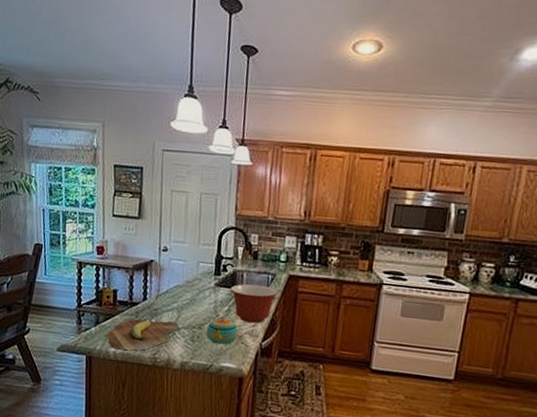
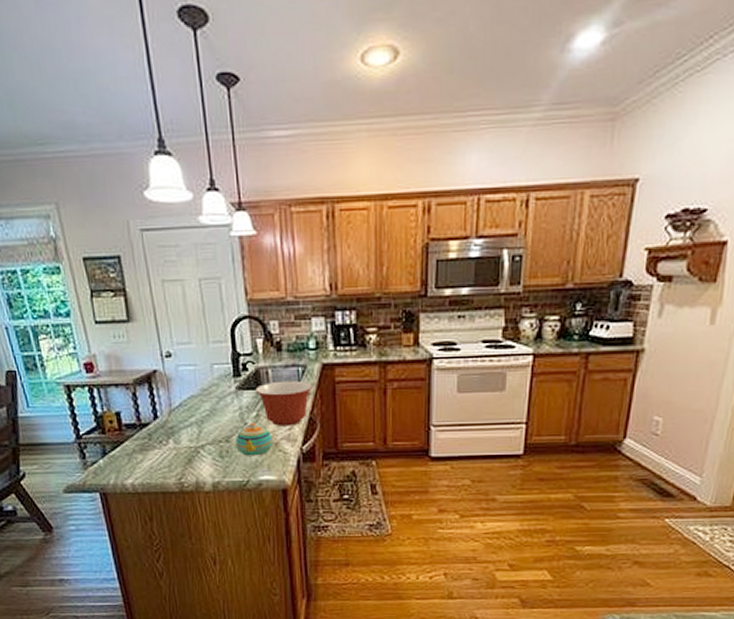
cutting board: present [105,318,179,351] -> none [117,439,203,480]

